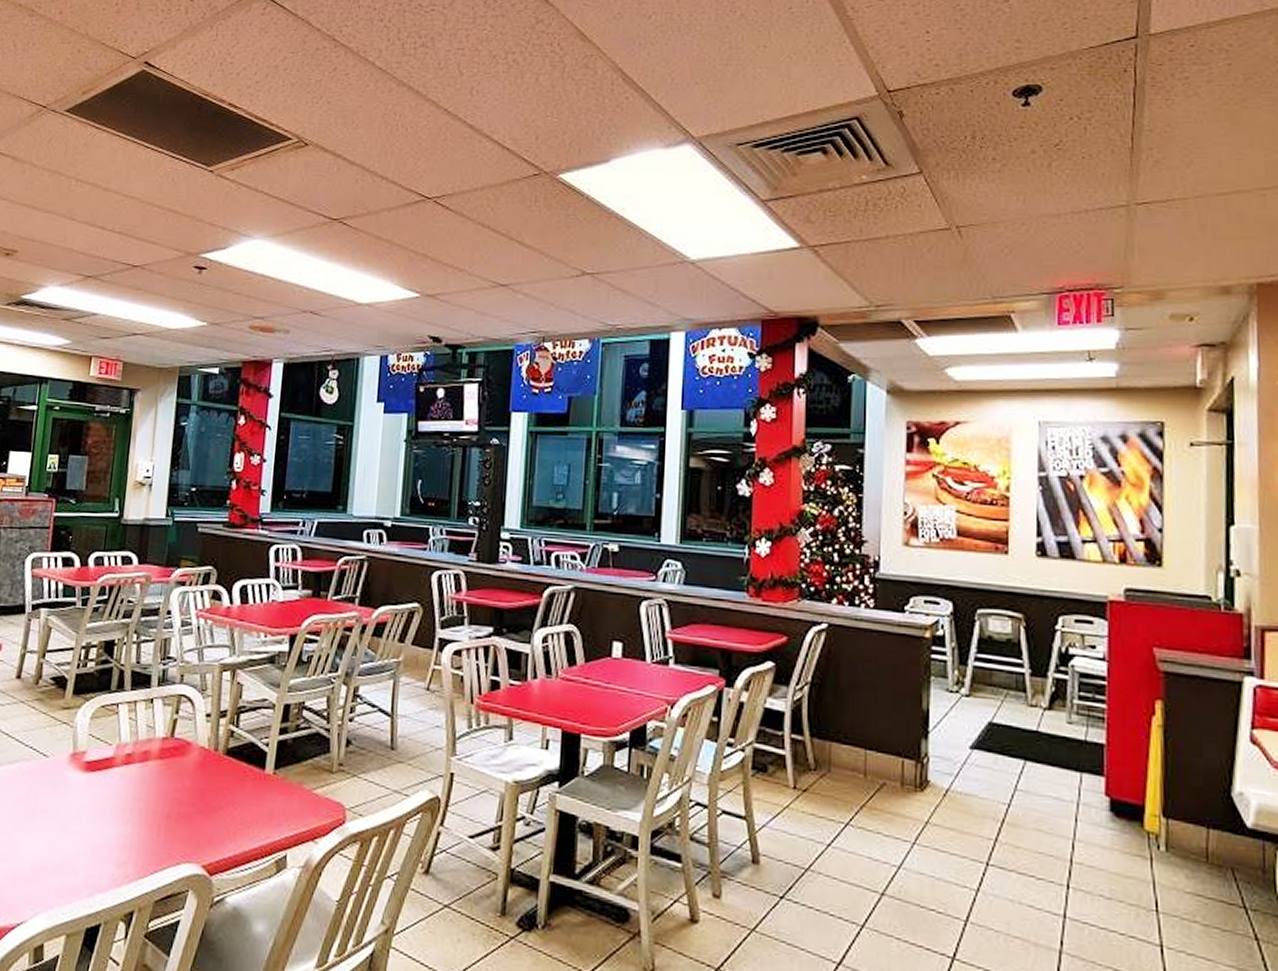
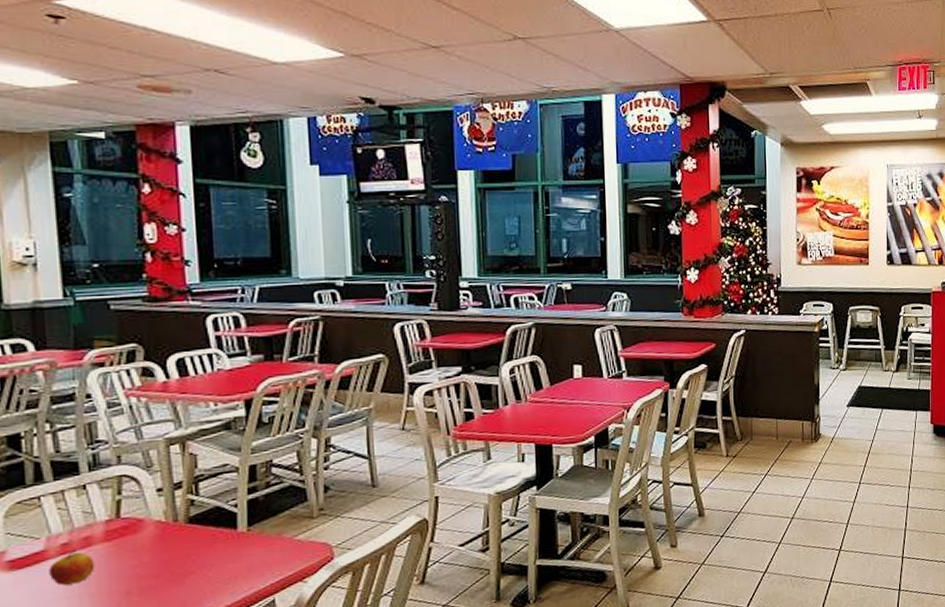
apple: none [113,761,148,797] -> present [49,548,95,586]

